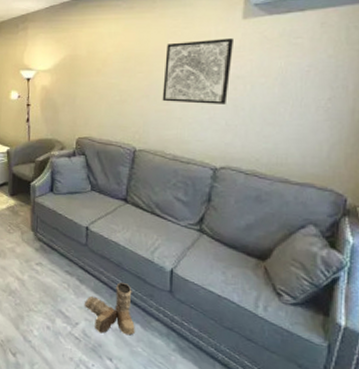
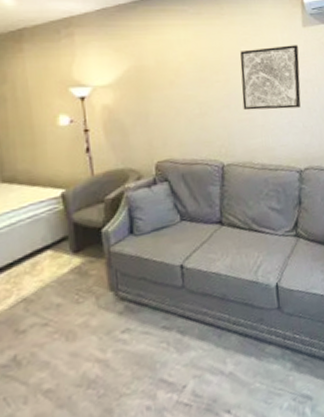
boots: present [85,282,135,335] -> none [190,316,250,386]

